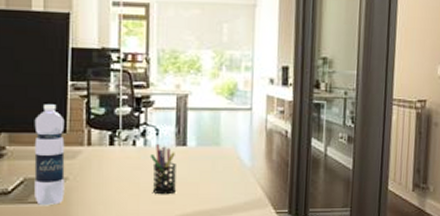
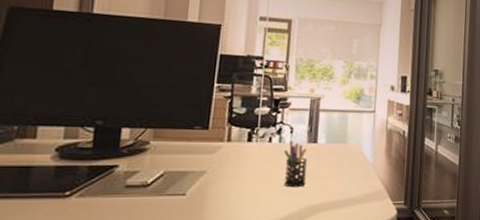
water bottle: present [34,104,65,206] -> none [172,103,208,198]

